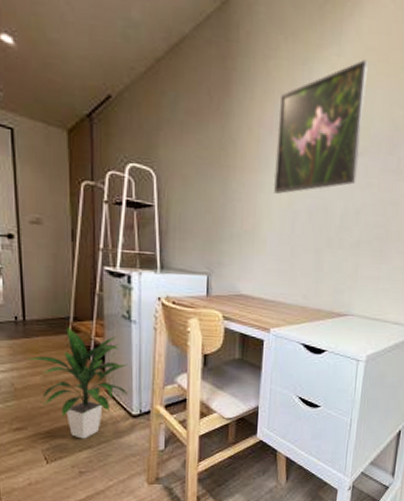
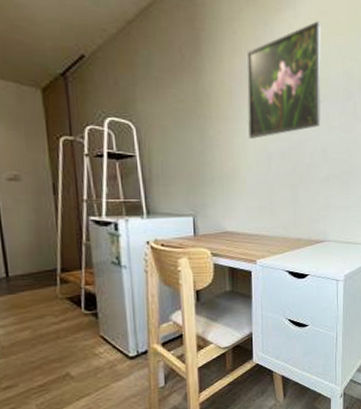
indoor plant: present [26,327,128,439] -> none [12,279,123,388]

